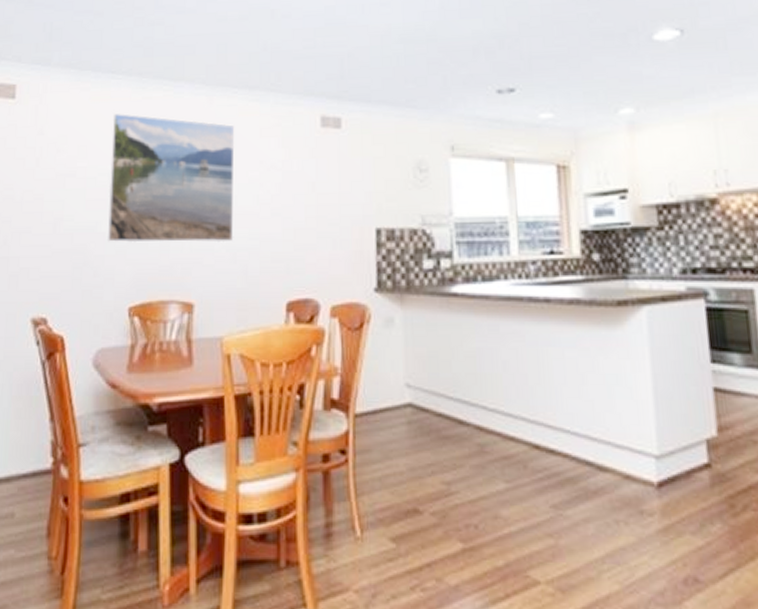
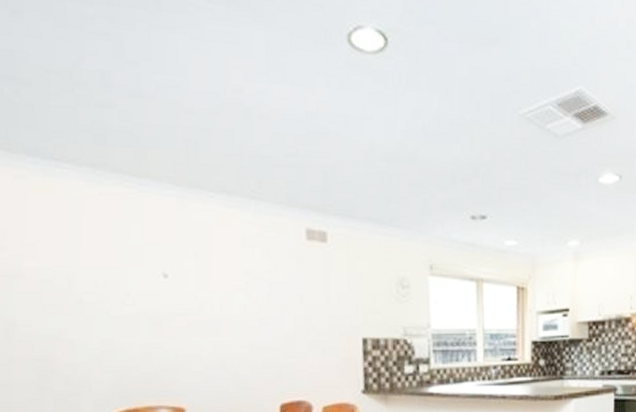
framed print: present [108,114,235,243] -> none [63,209,222,350]

